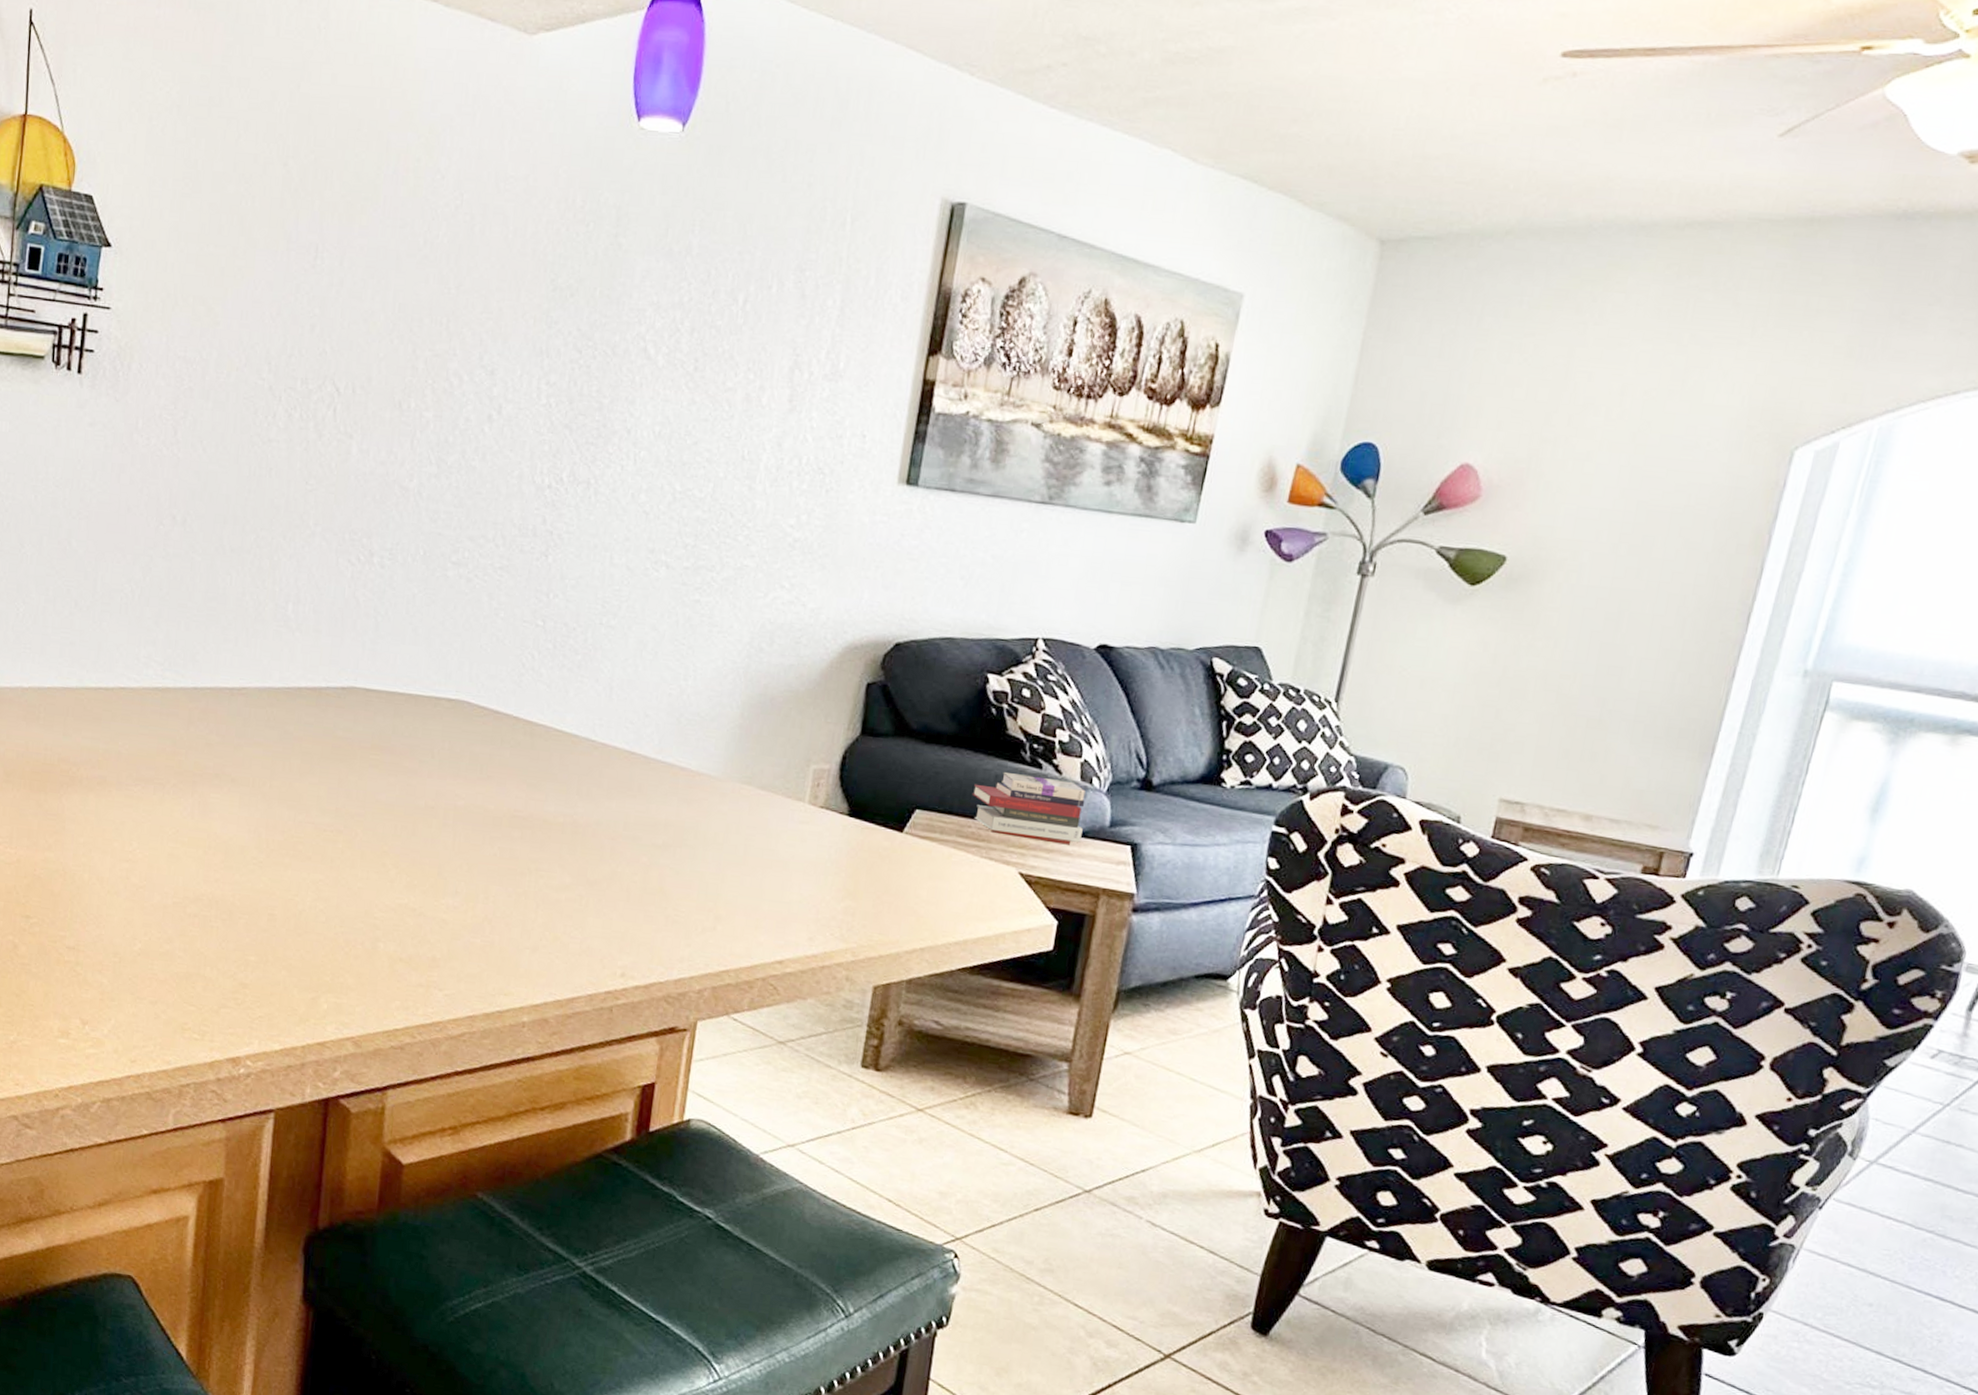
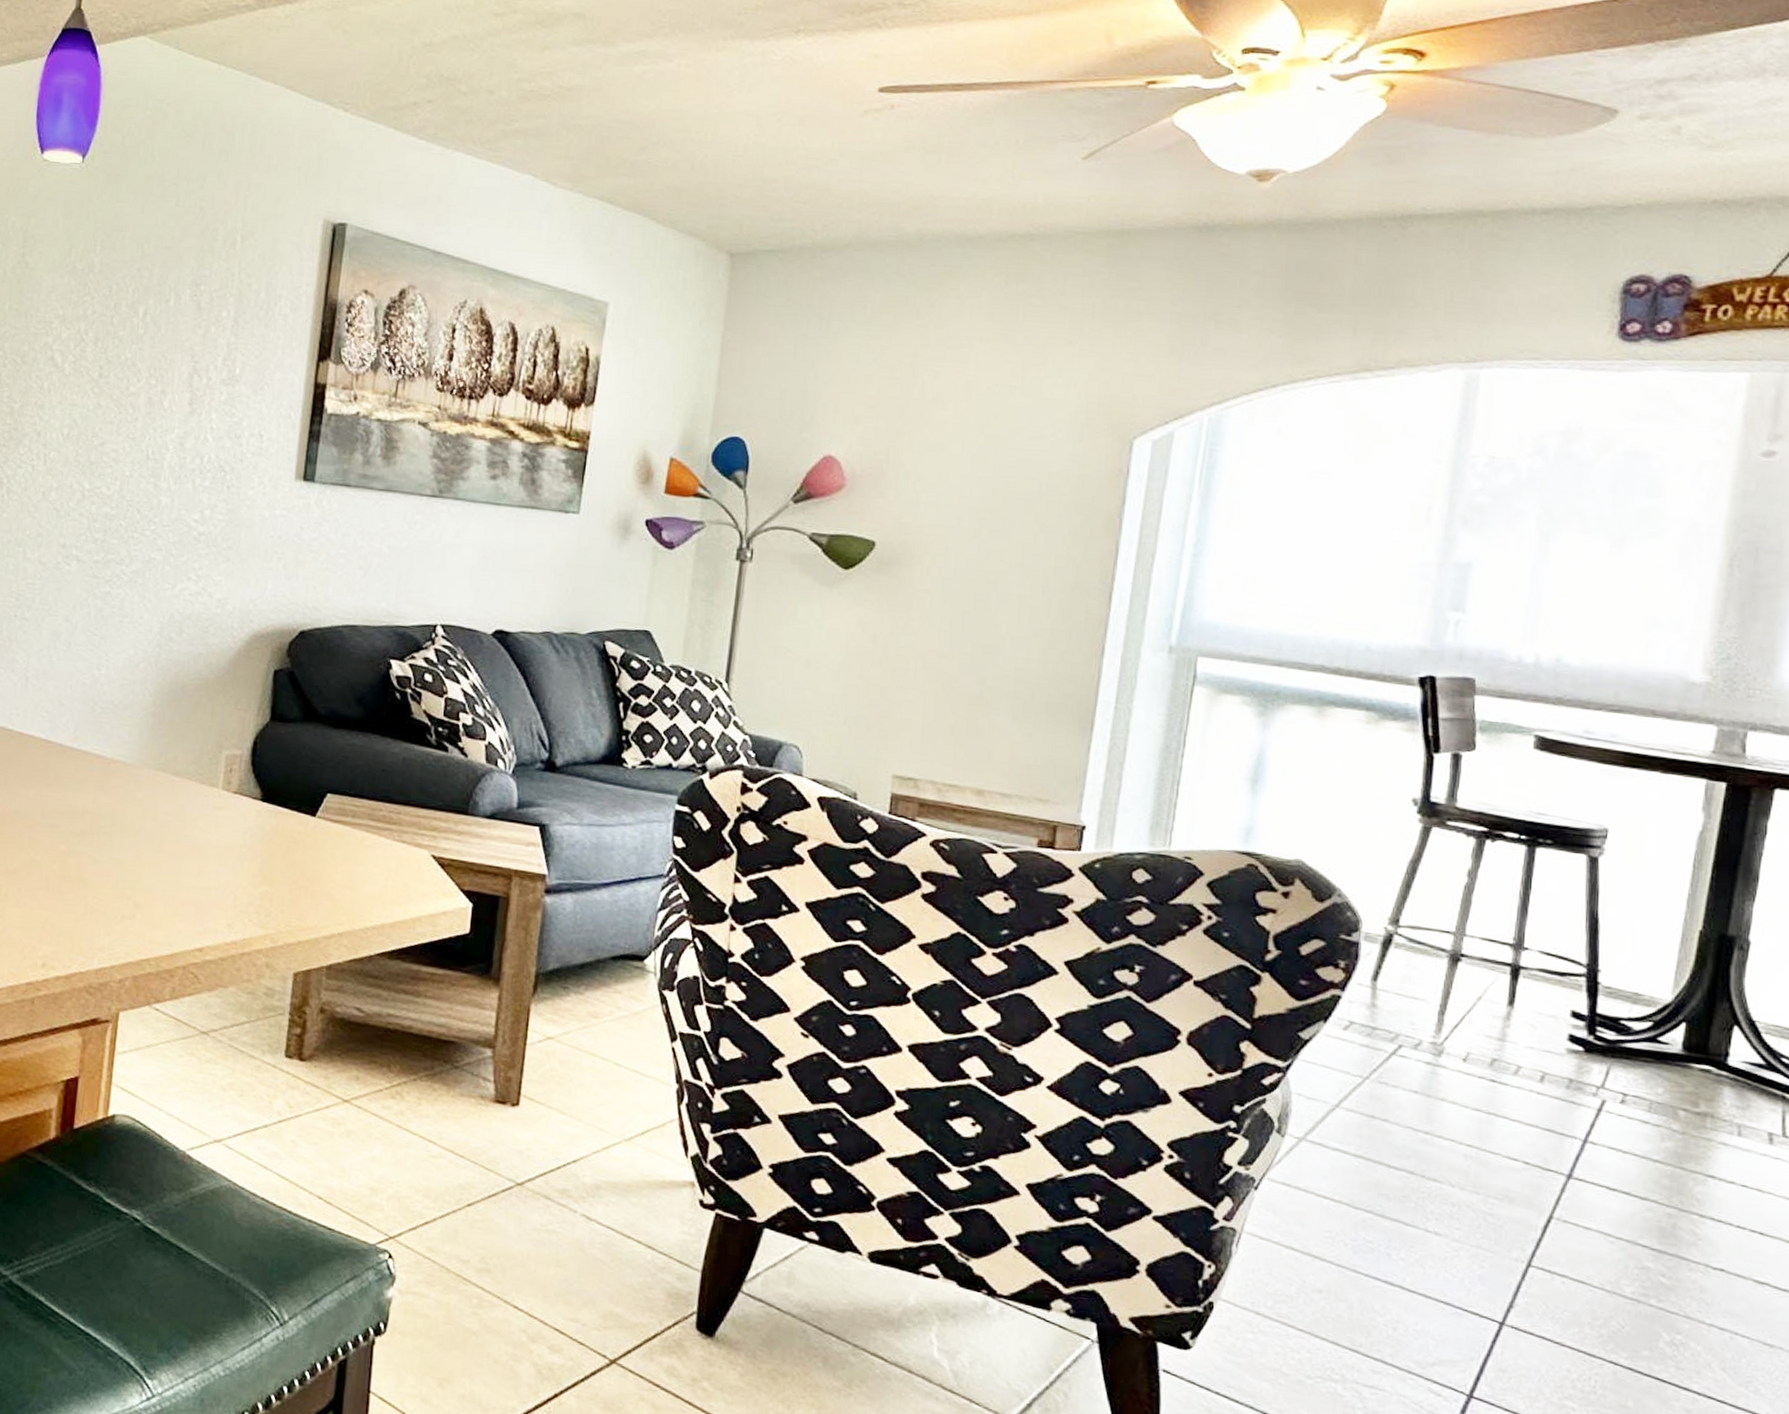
books: present [972,771,1085,845] -> none [381,755,492,827]

